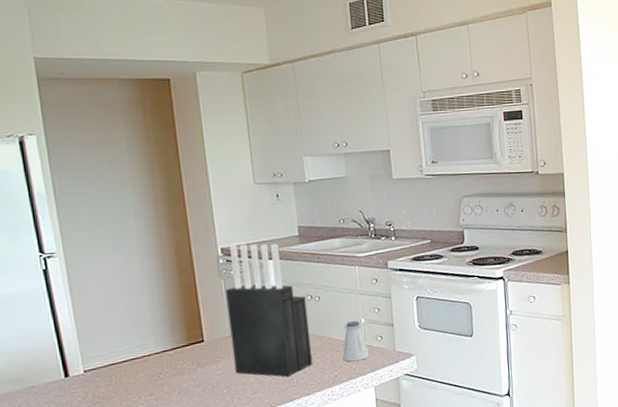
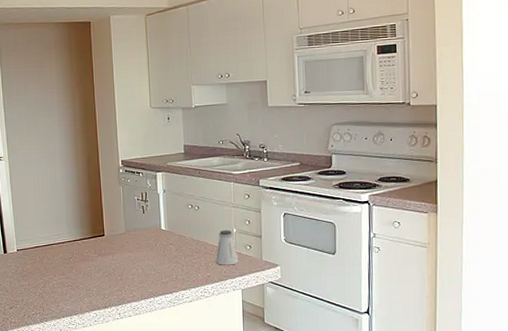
knife block: present [226,243,313,377] -> none [123,158,190,272]

